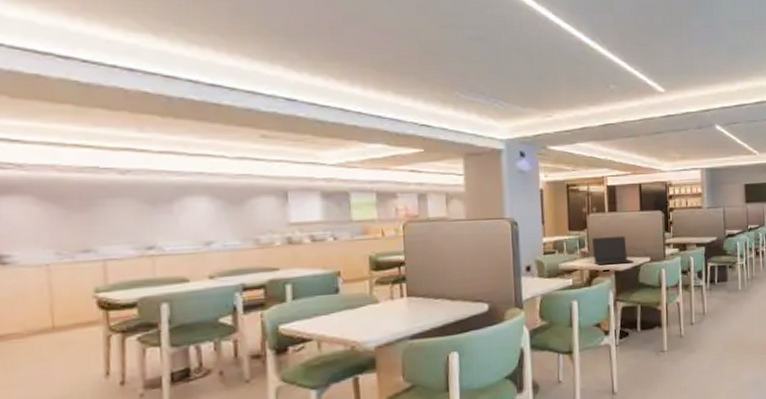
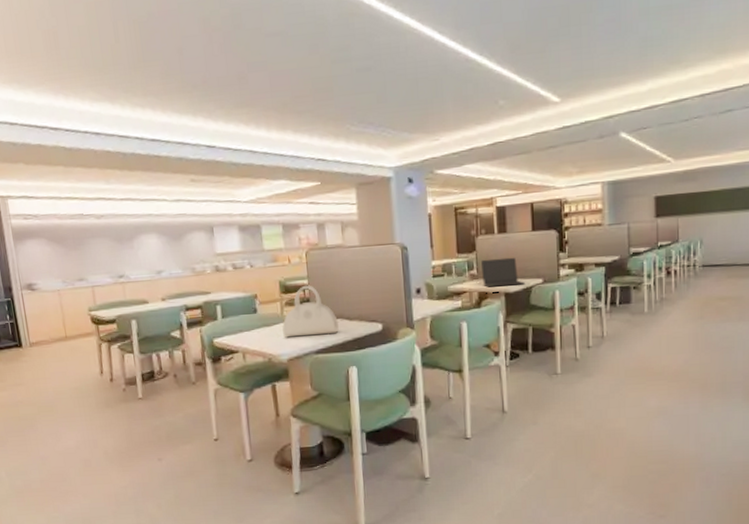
handbag: none [371,261,439,322] -> present [282,285,339,338]

